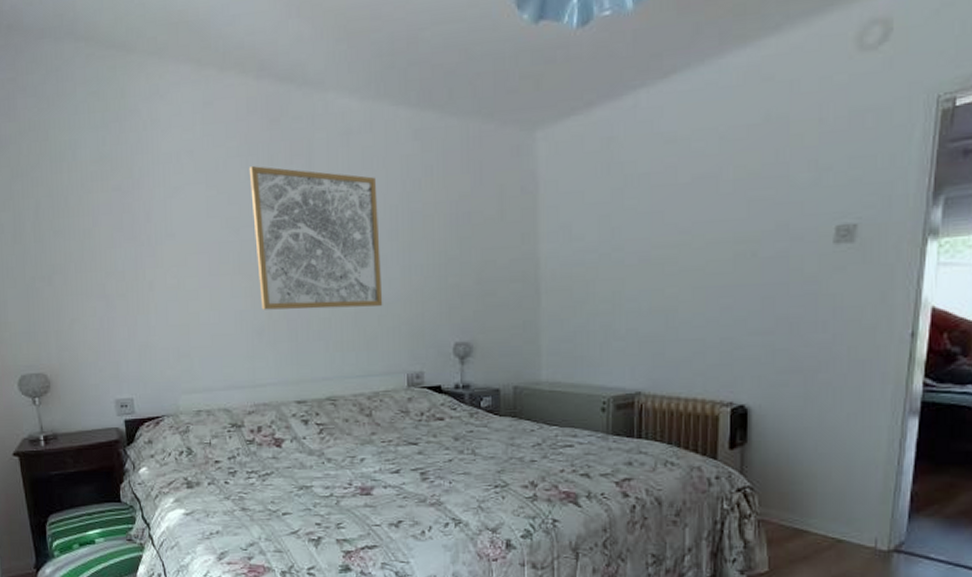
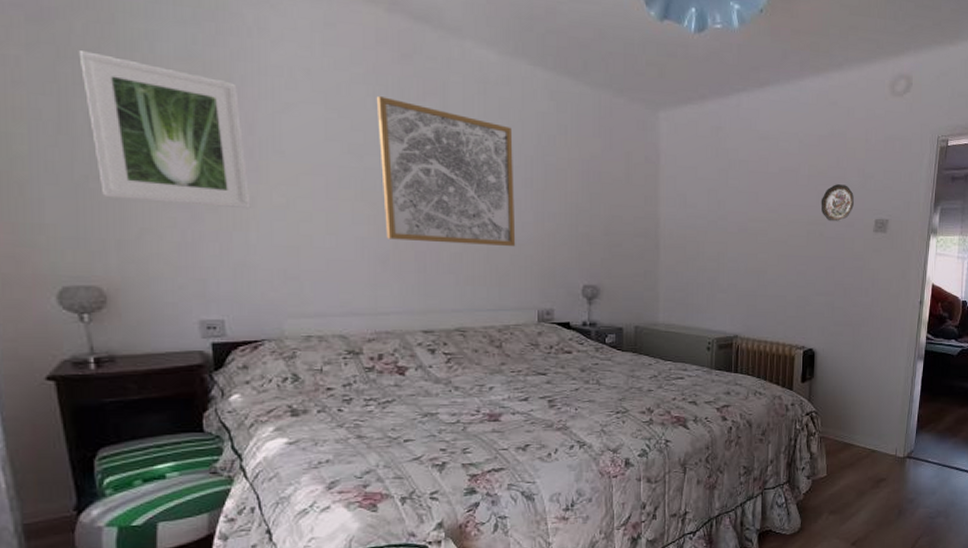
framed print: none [25,168,150,295] -> present [78,51,251,209]
decorative plate: none [752,185,802,237] -> present [821,184,854,222]

